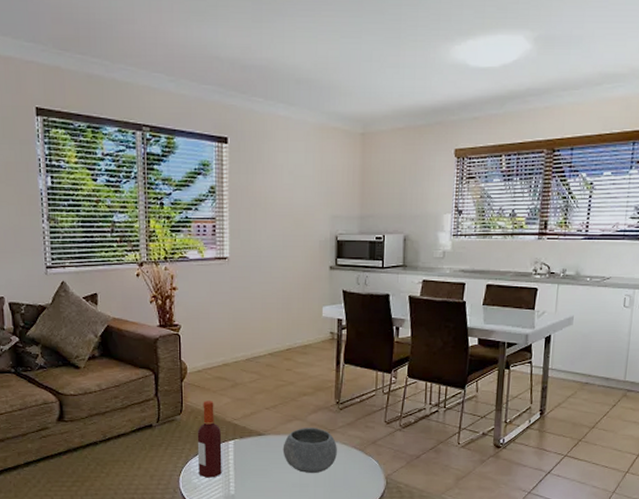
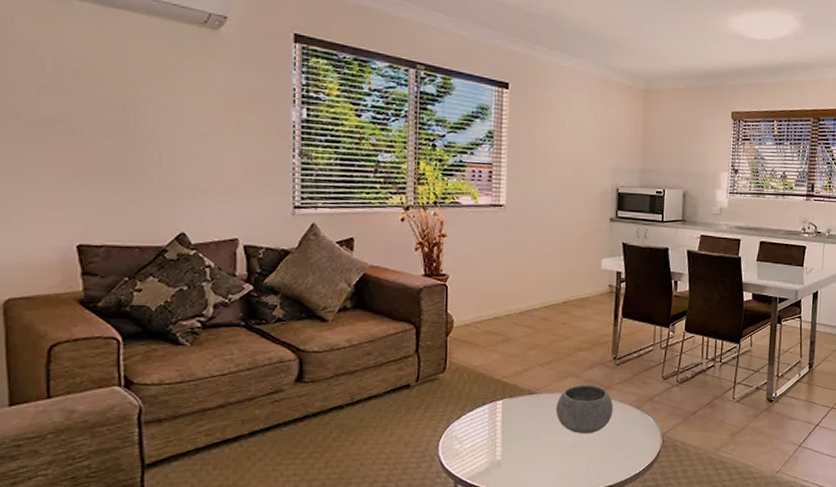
bottle: present [197,401,222,478] -> none [461,357,490,443]

